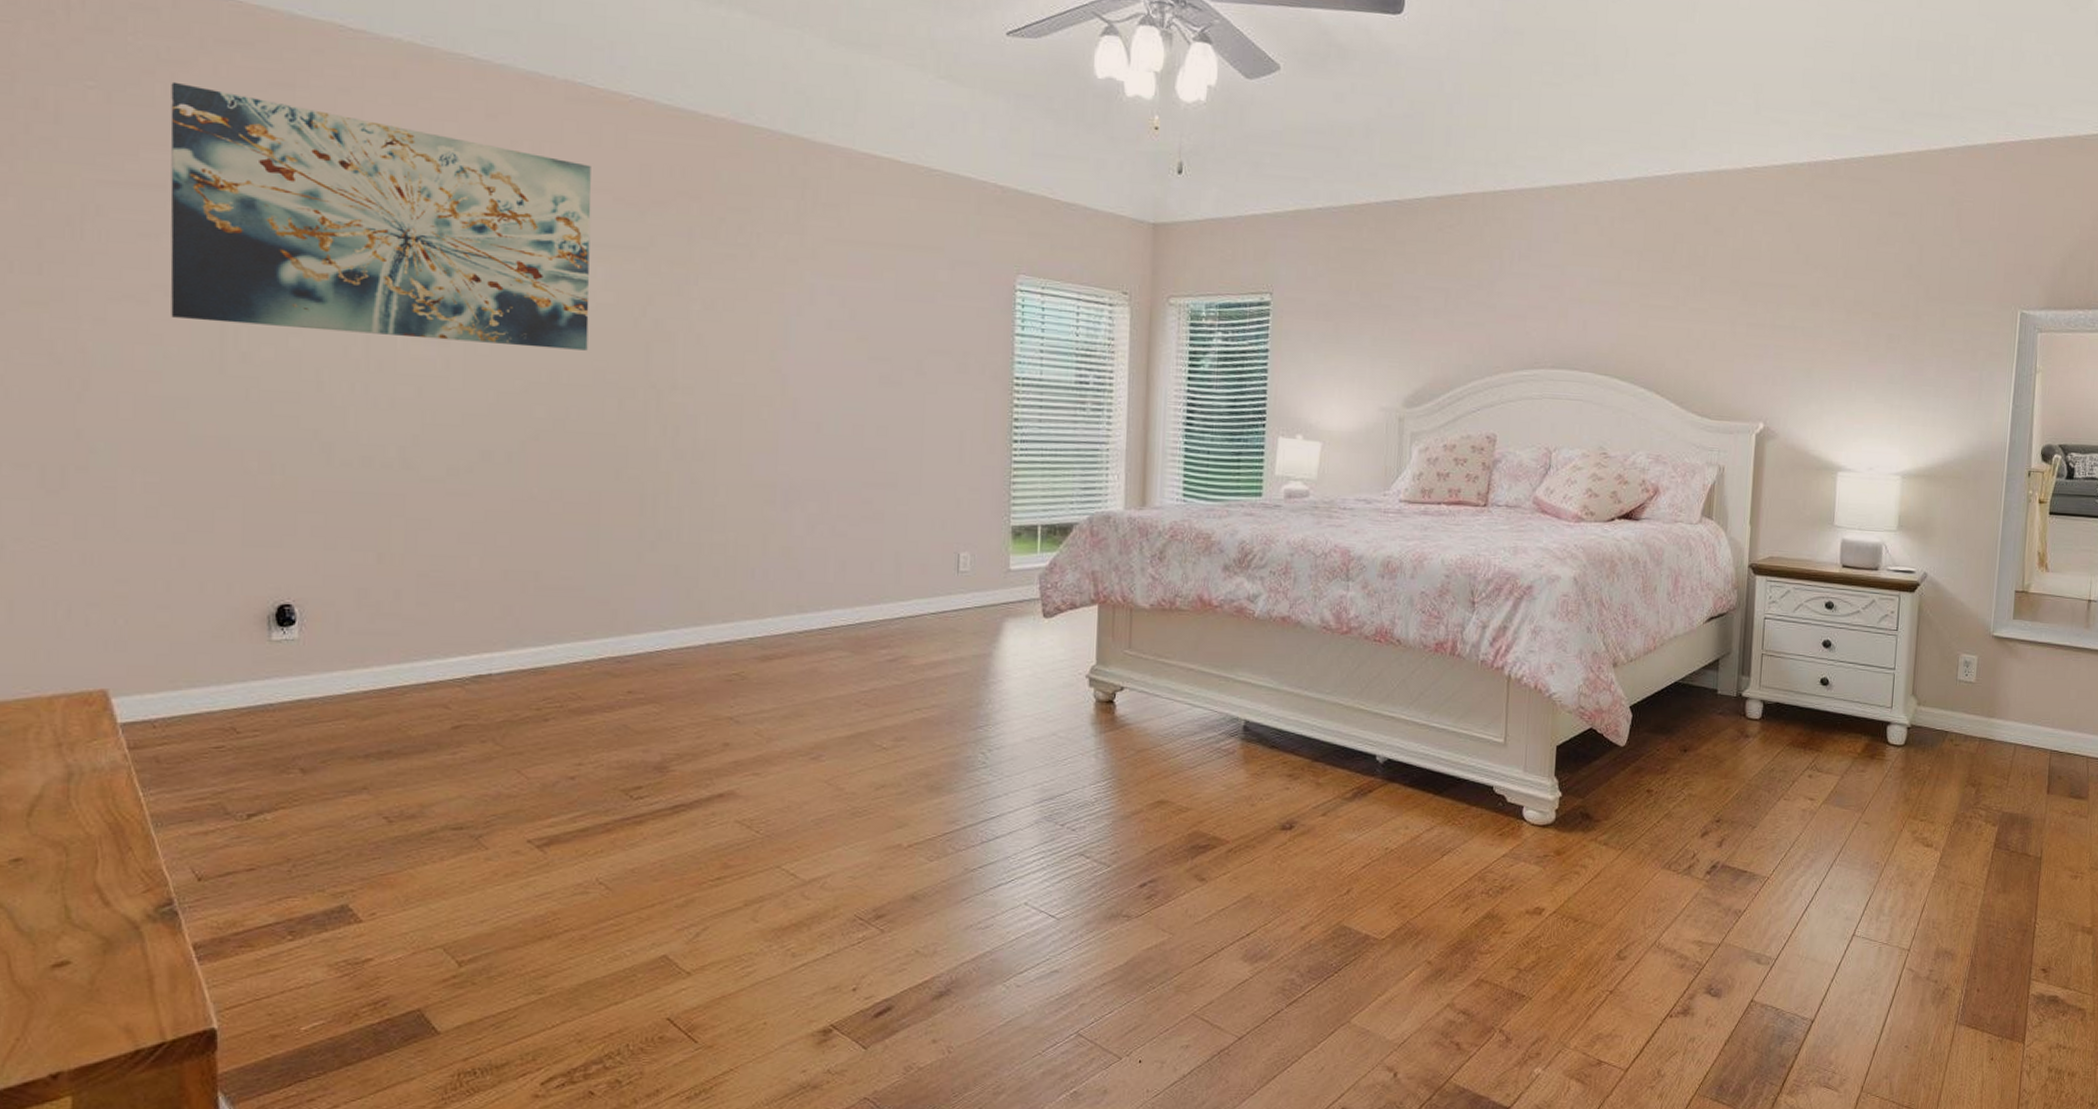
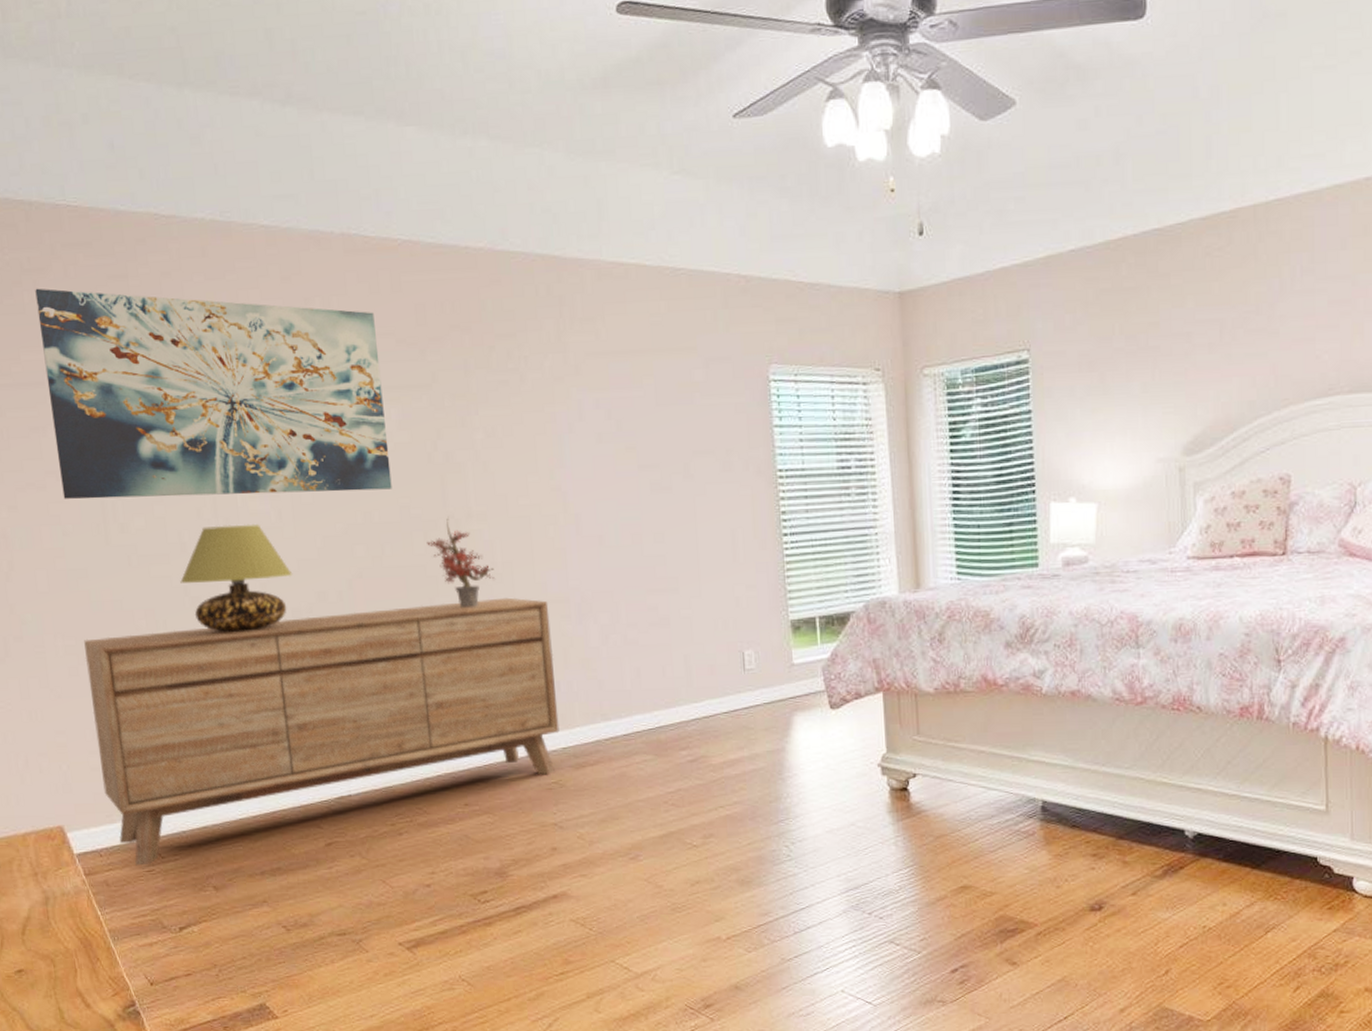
sideboard: none [170,475,752,741] -> present [84,597,560,866]
table lamp: none [310,367,454,485] -> present [180,523,293,632]
potted plant: none [620,387,695,484] -> present [427,517,495,609]

